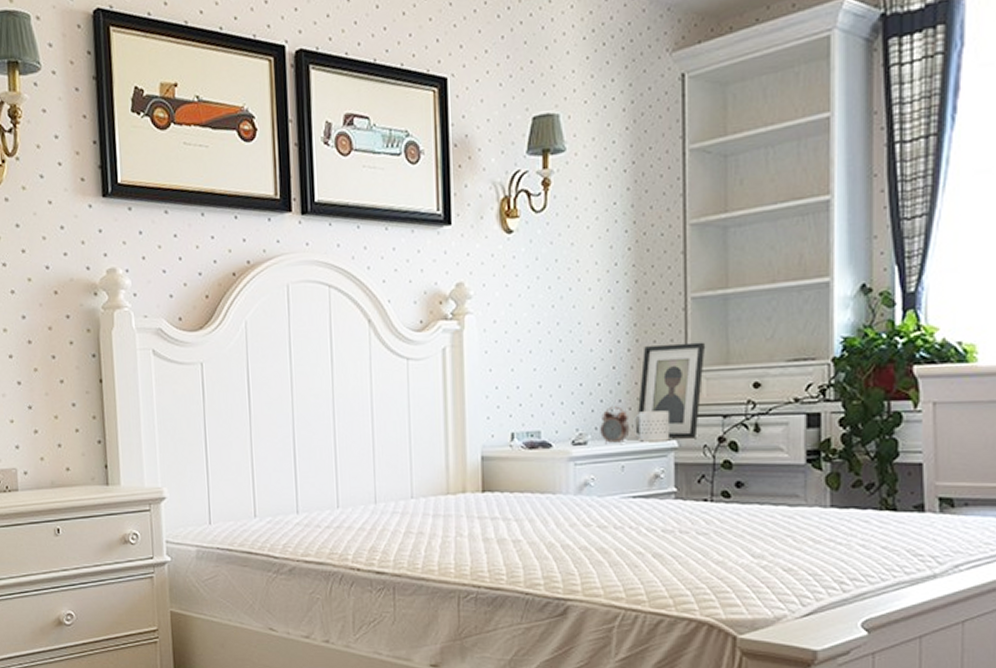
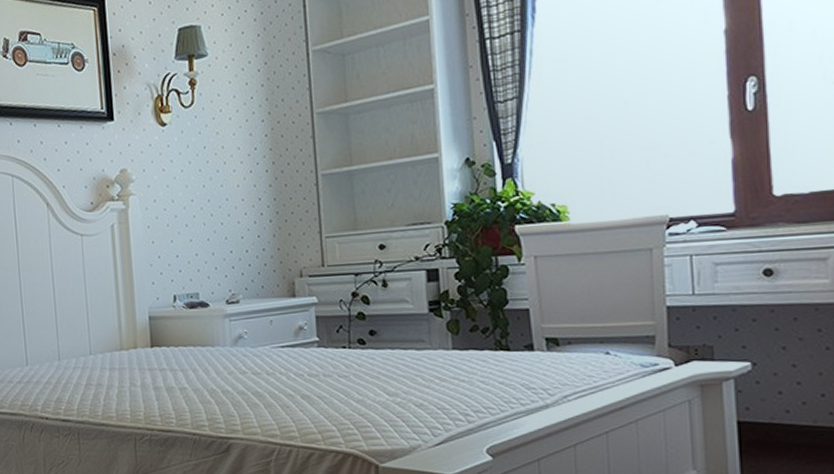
alarm clock: present [600,406,630,445] -> none [250,269,276,303]
mug: present [633,410,671,442] -> none [278,271,311,299]
picture frame: present [635,342,706,439] -> none [280,212,337,296]

